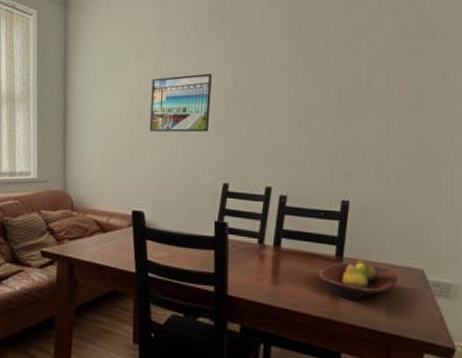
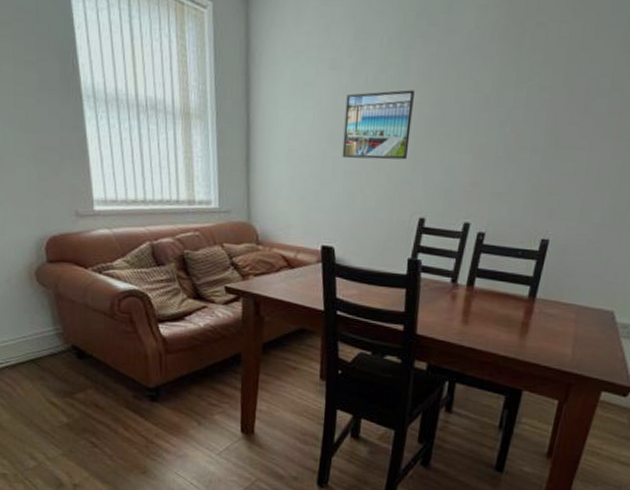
fruit bowl: present [318,258,398,301] -> none [509,299,588,341]

